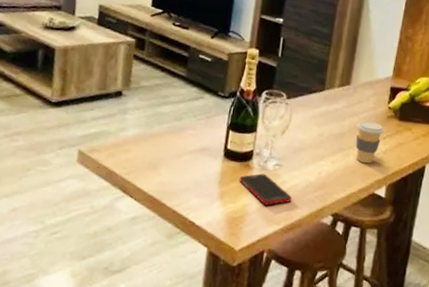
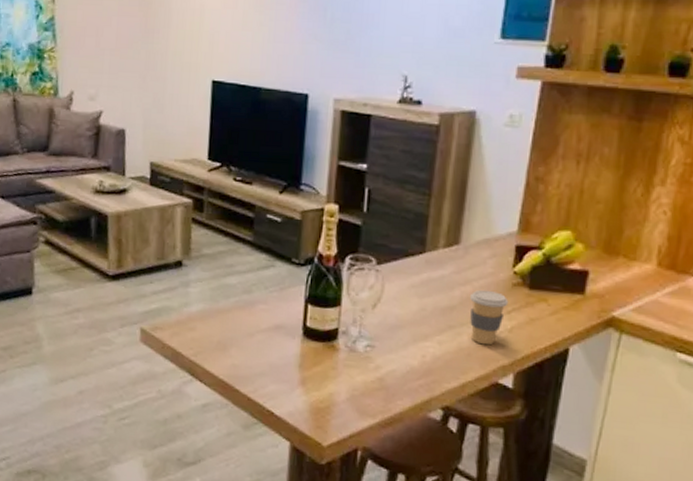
cell phone: present [239,173,292,205] -> none [322,356,389,395]

